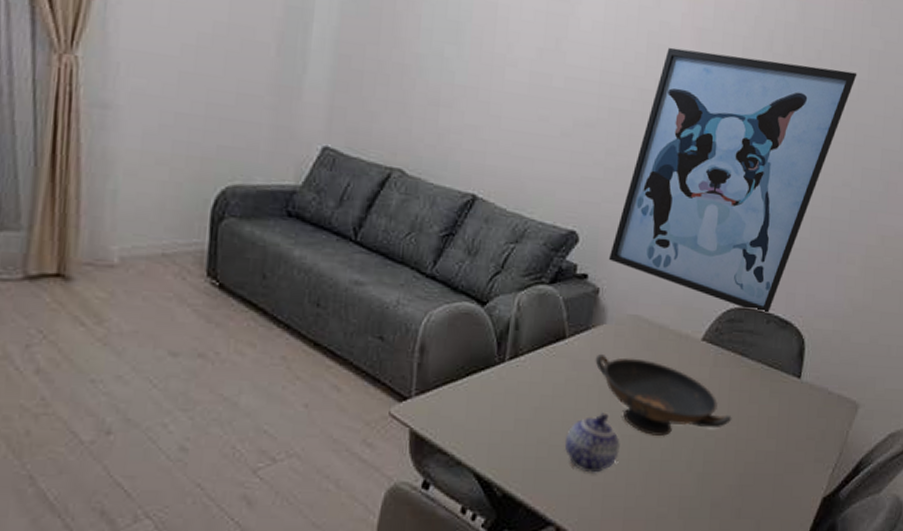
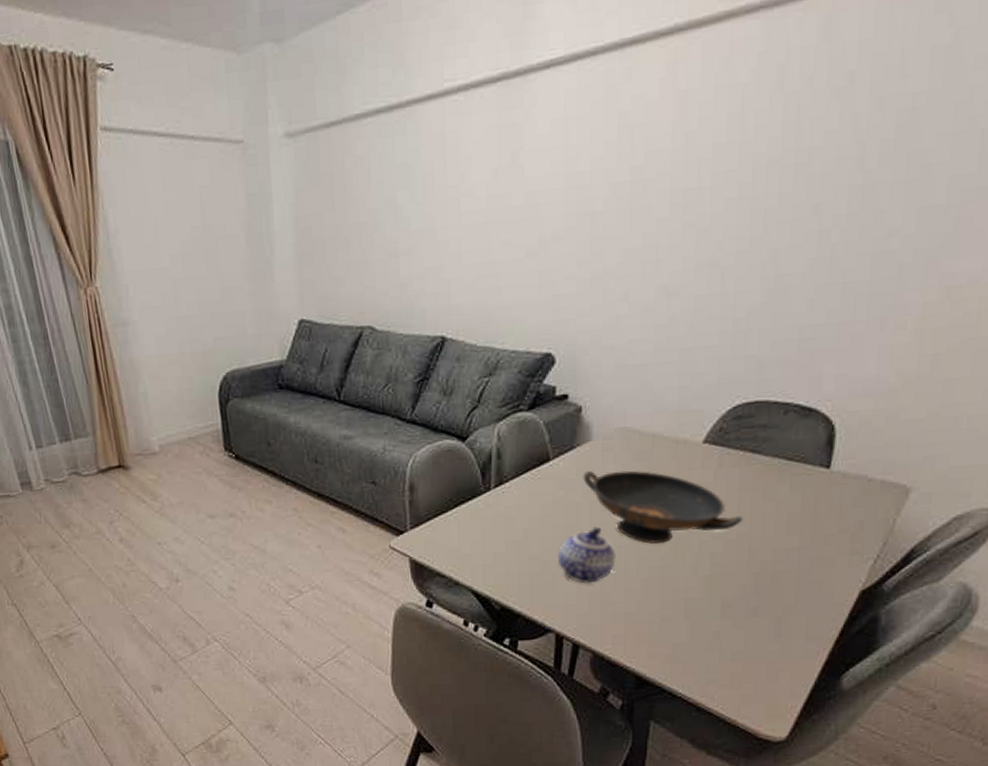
wall art: present [608,47,857,312] -> none [589,85,911,403]

